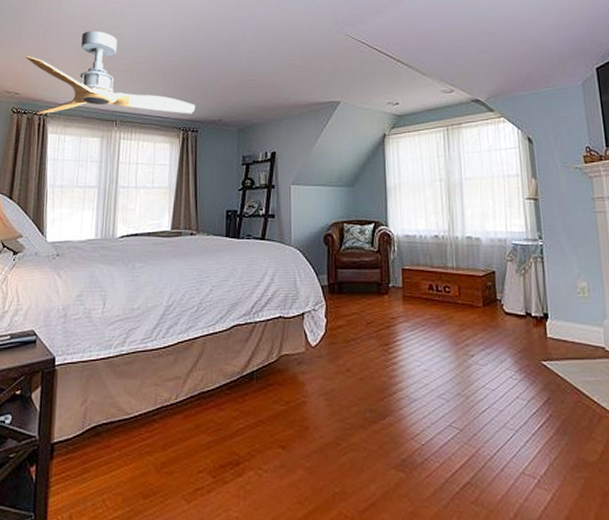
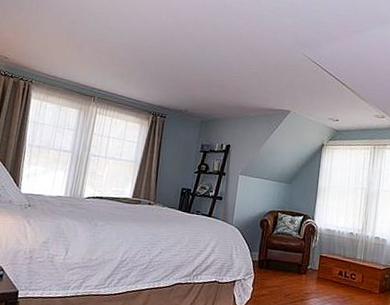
ceiling fan: present [26,30,196,114] -> none [18,12,167,102]

